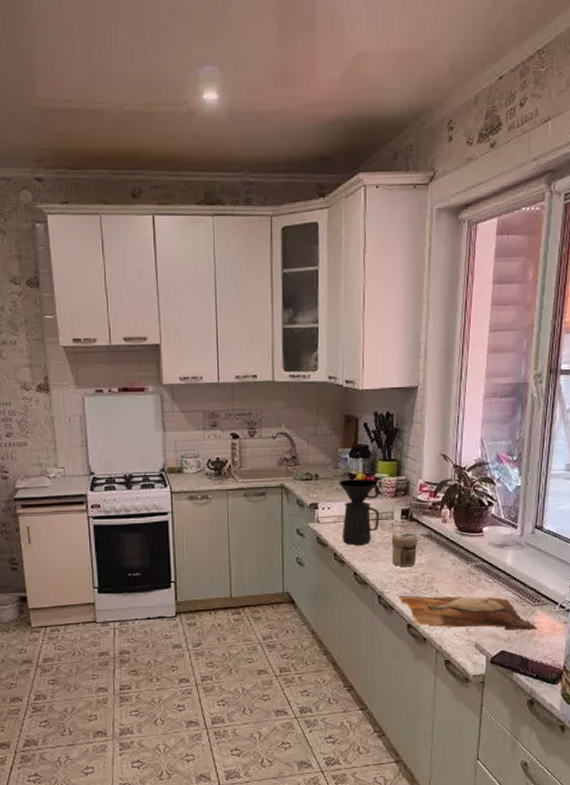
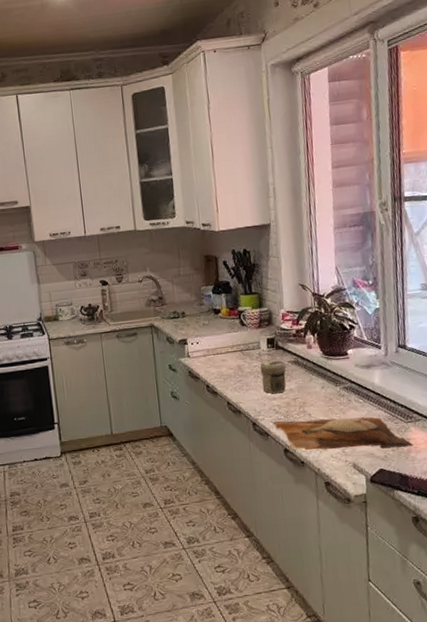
coffee maker: present [339,479,380,545] -> none [205,313,247,376]

